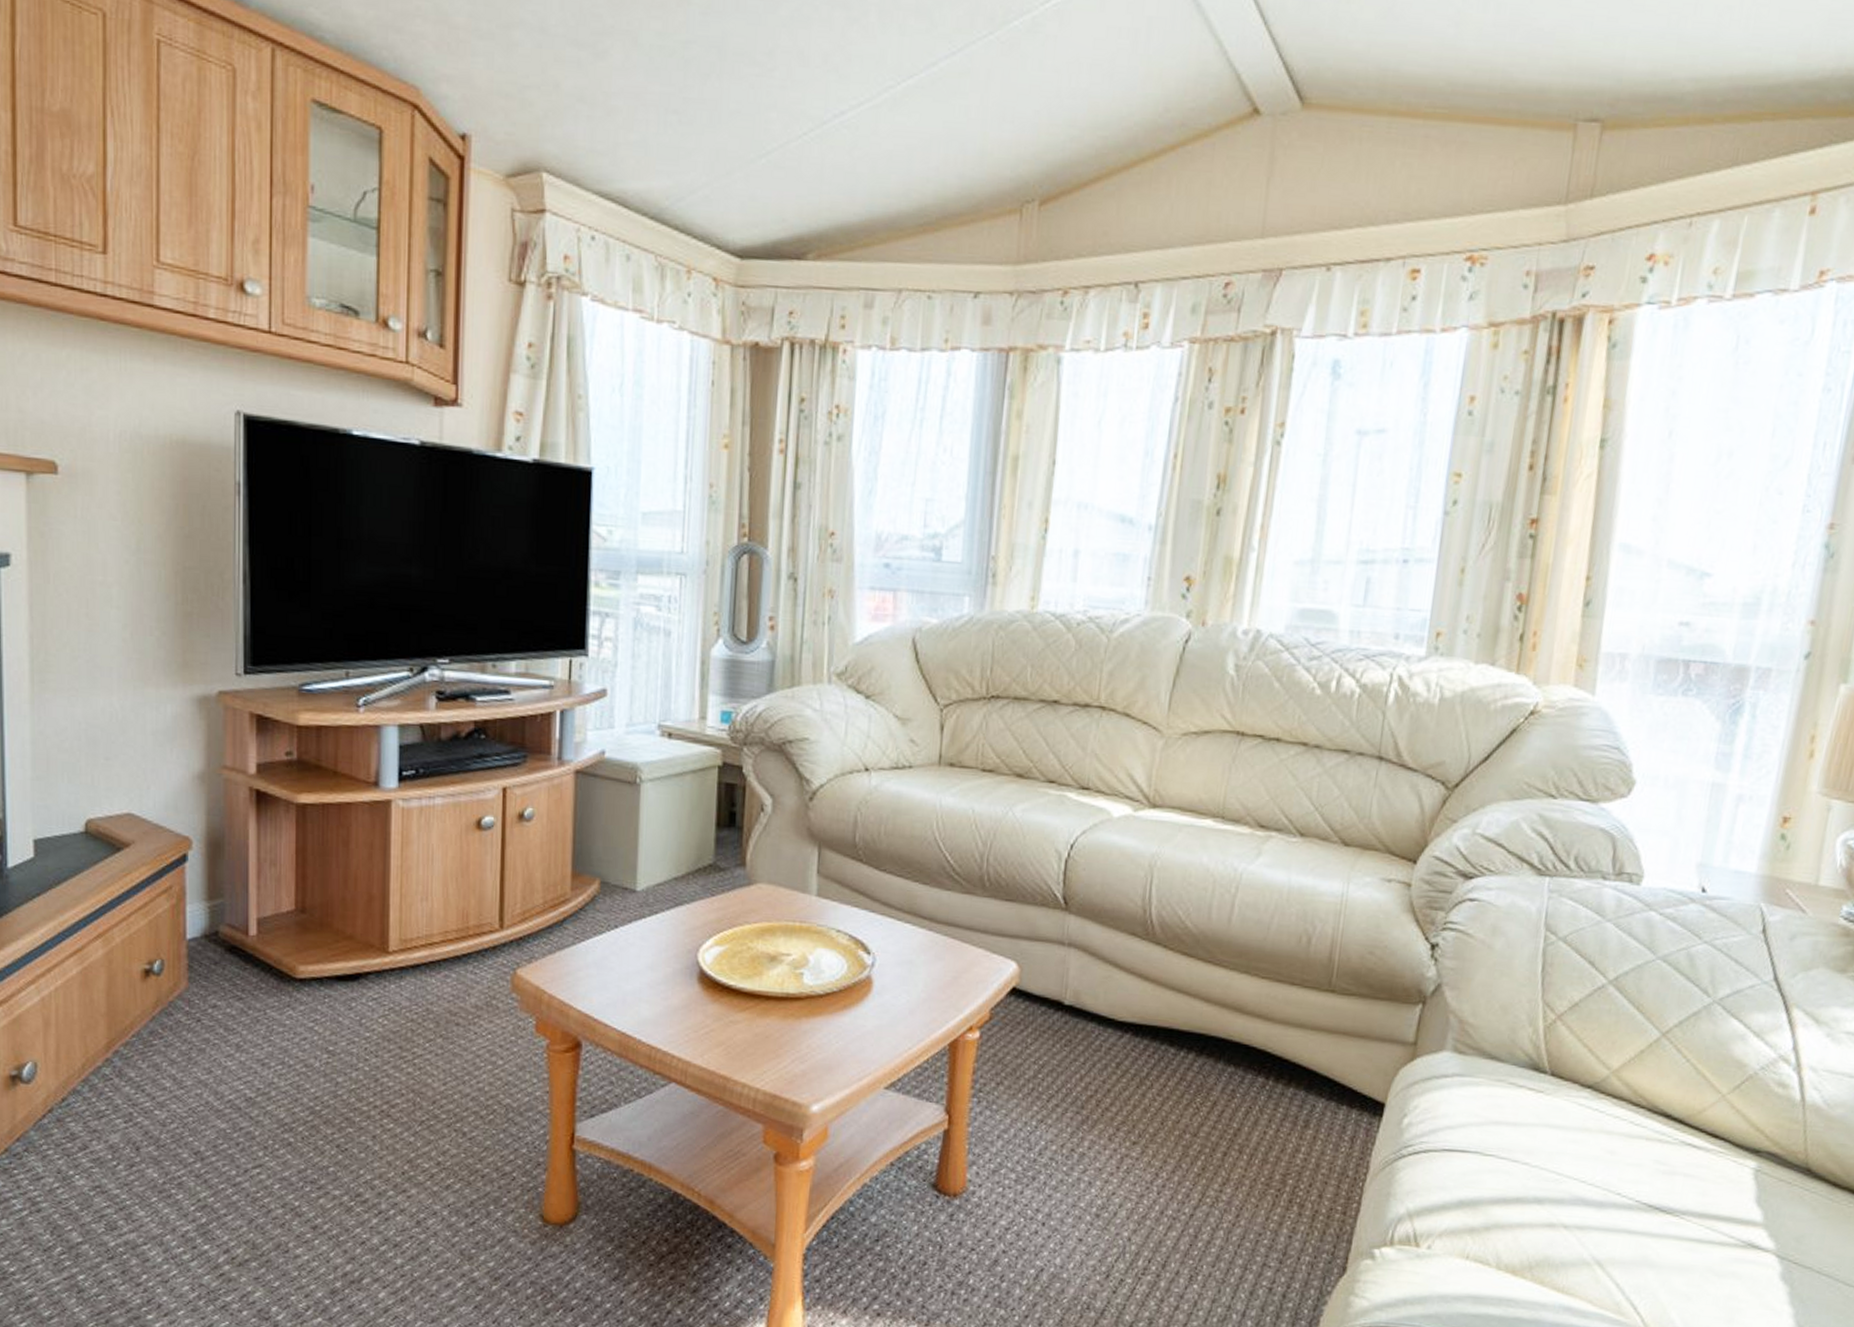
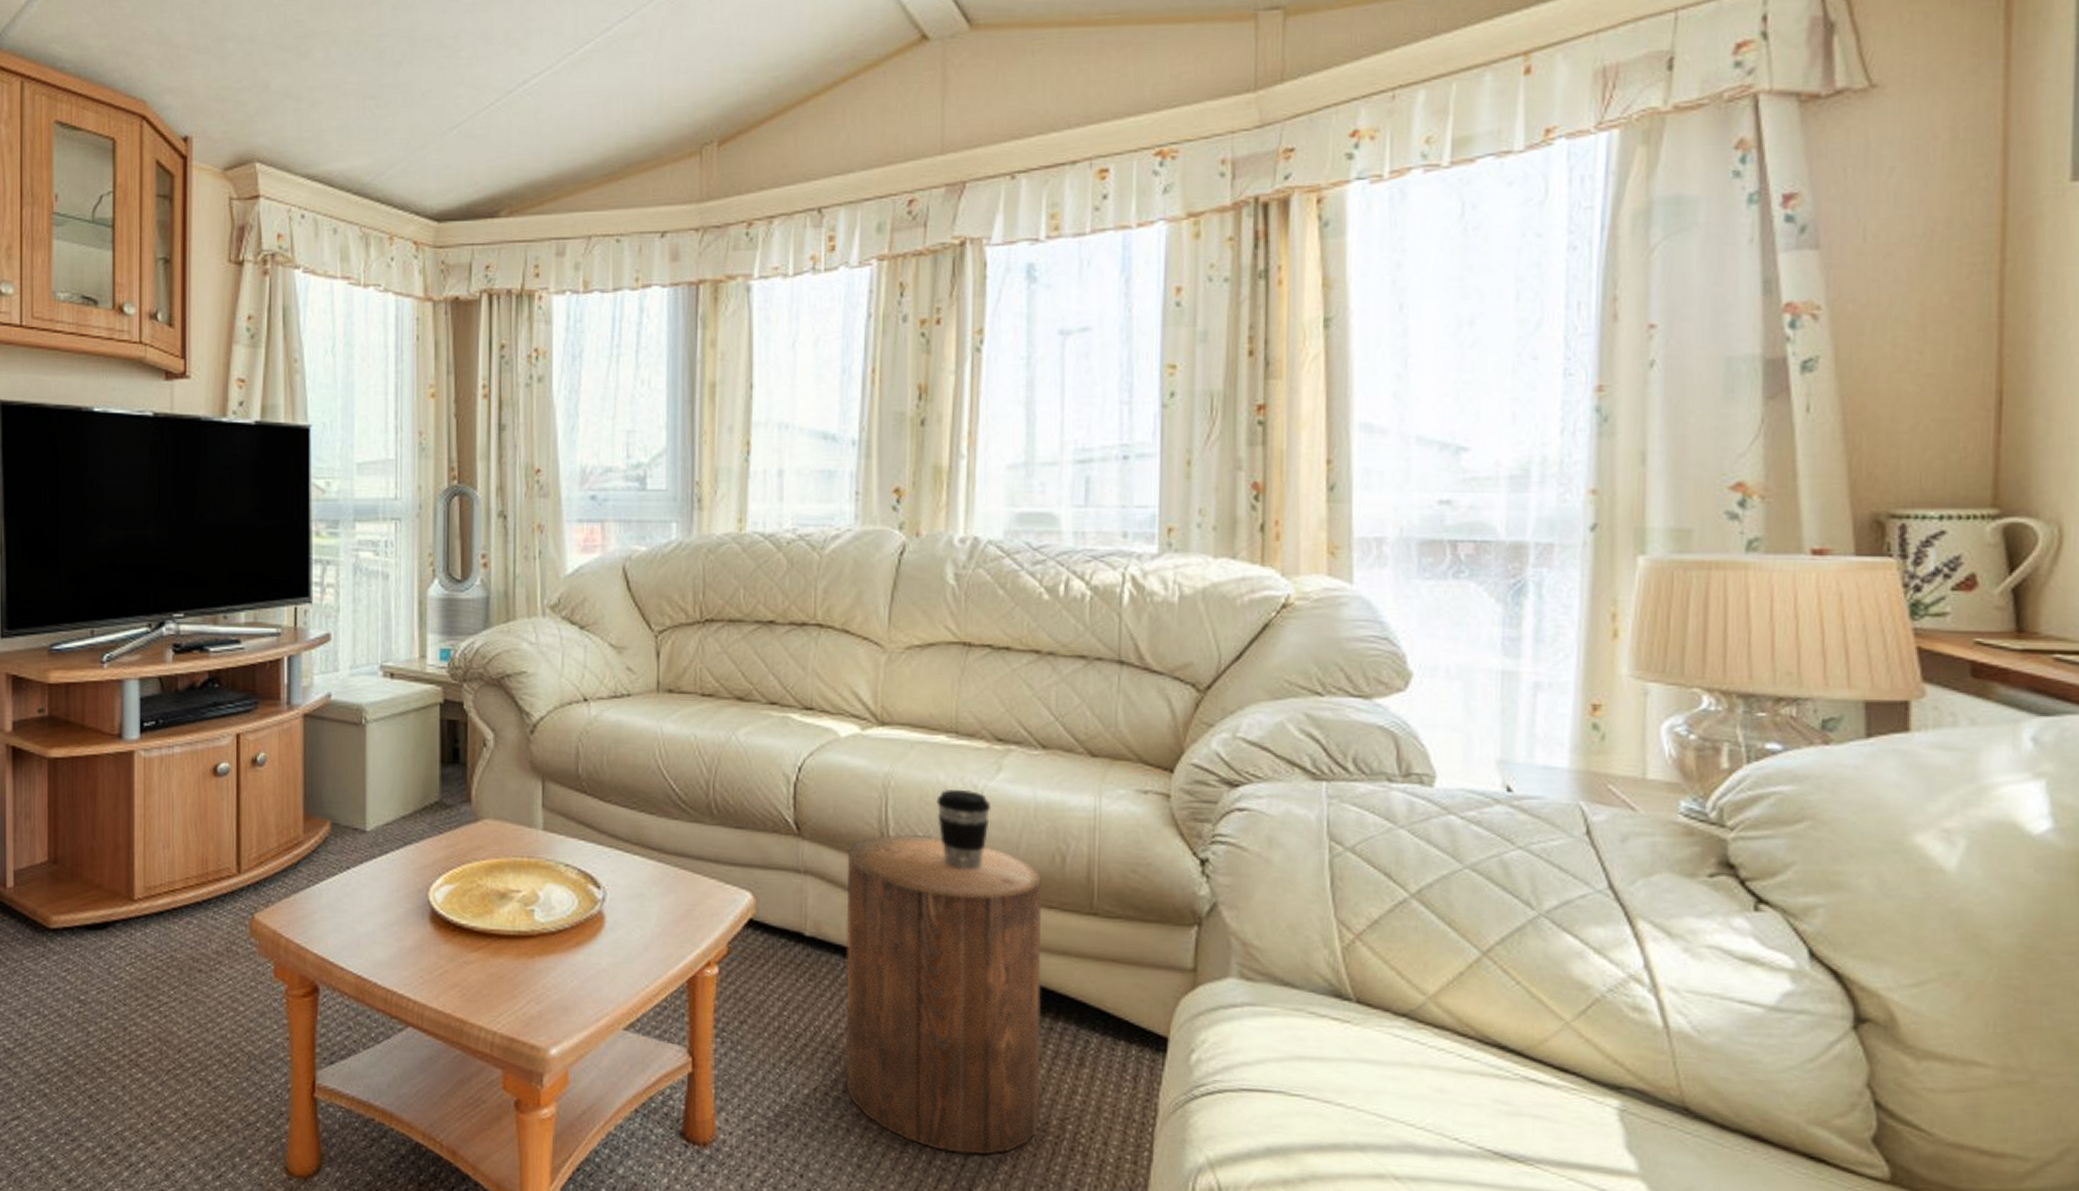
stool: none [1091,912,1288,1206] -> present [845,834,1043,1155]
coffee cup: none [1198,871,1248,947] -> present [936,789,992,869]

